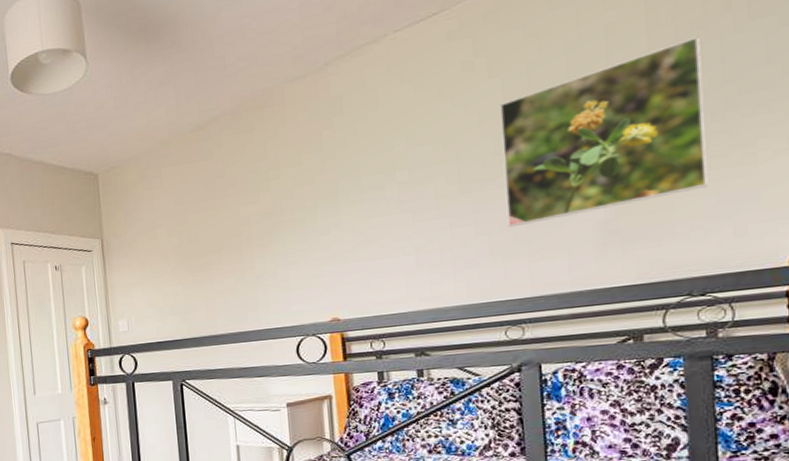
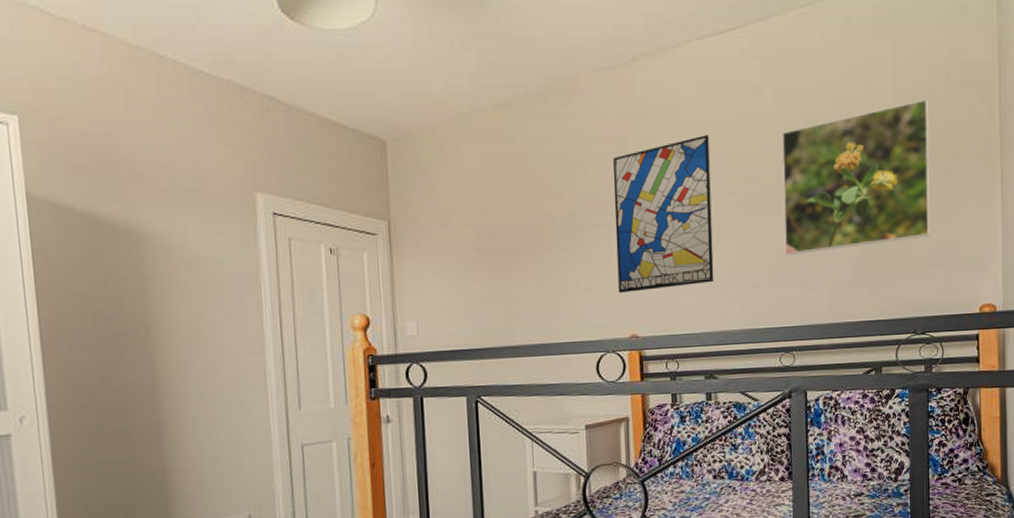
wall art: none [308,120,423,281] -> present [613,135,714,293]

